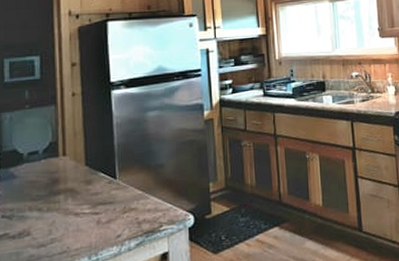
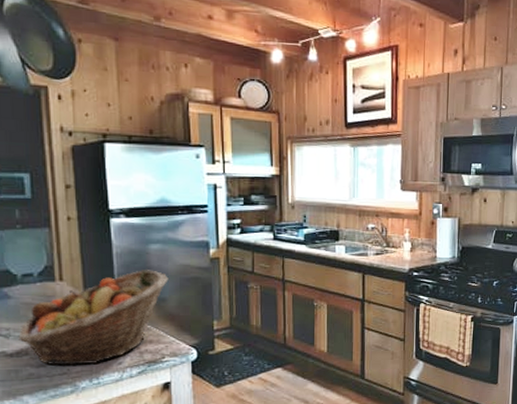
fruit basket: none [21,137,166,244] -> present [18,270,169,366]

